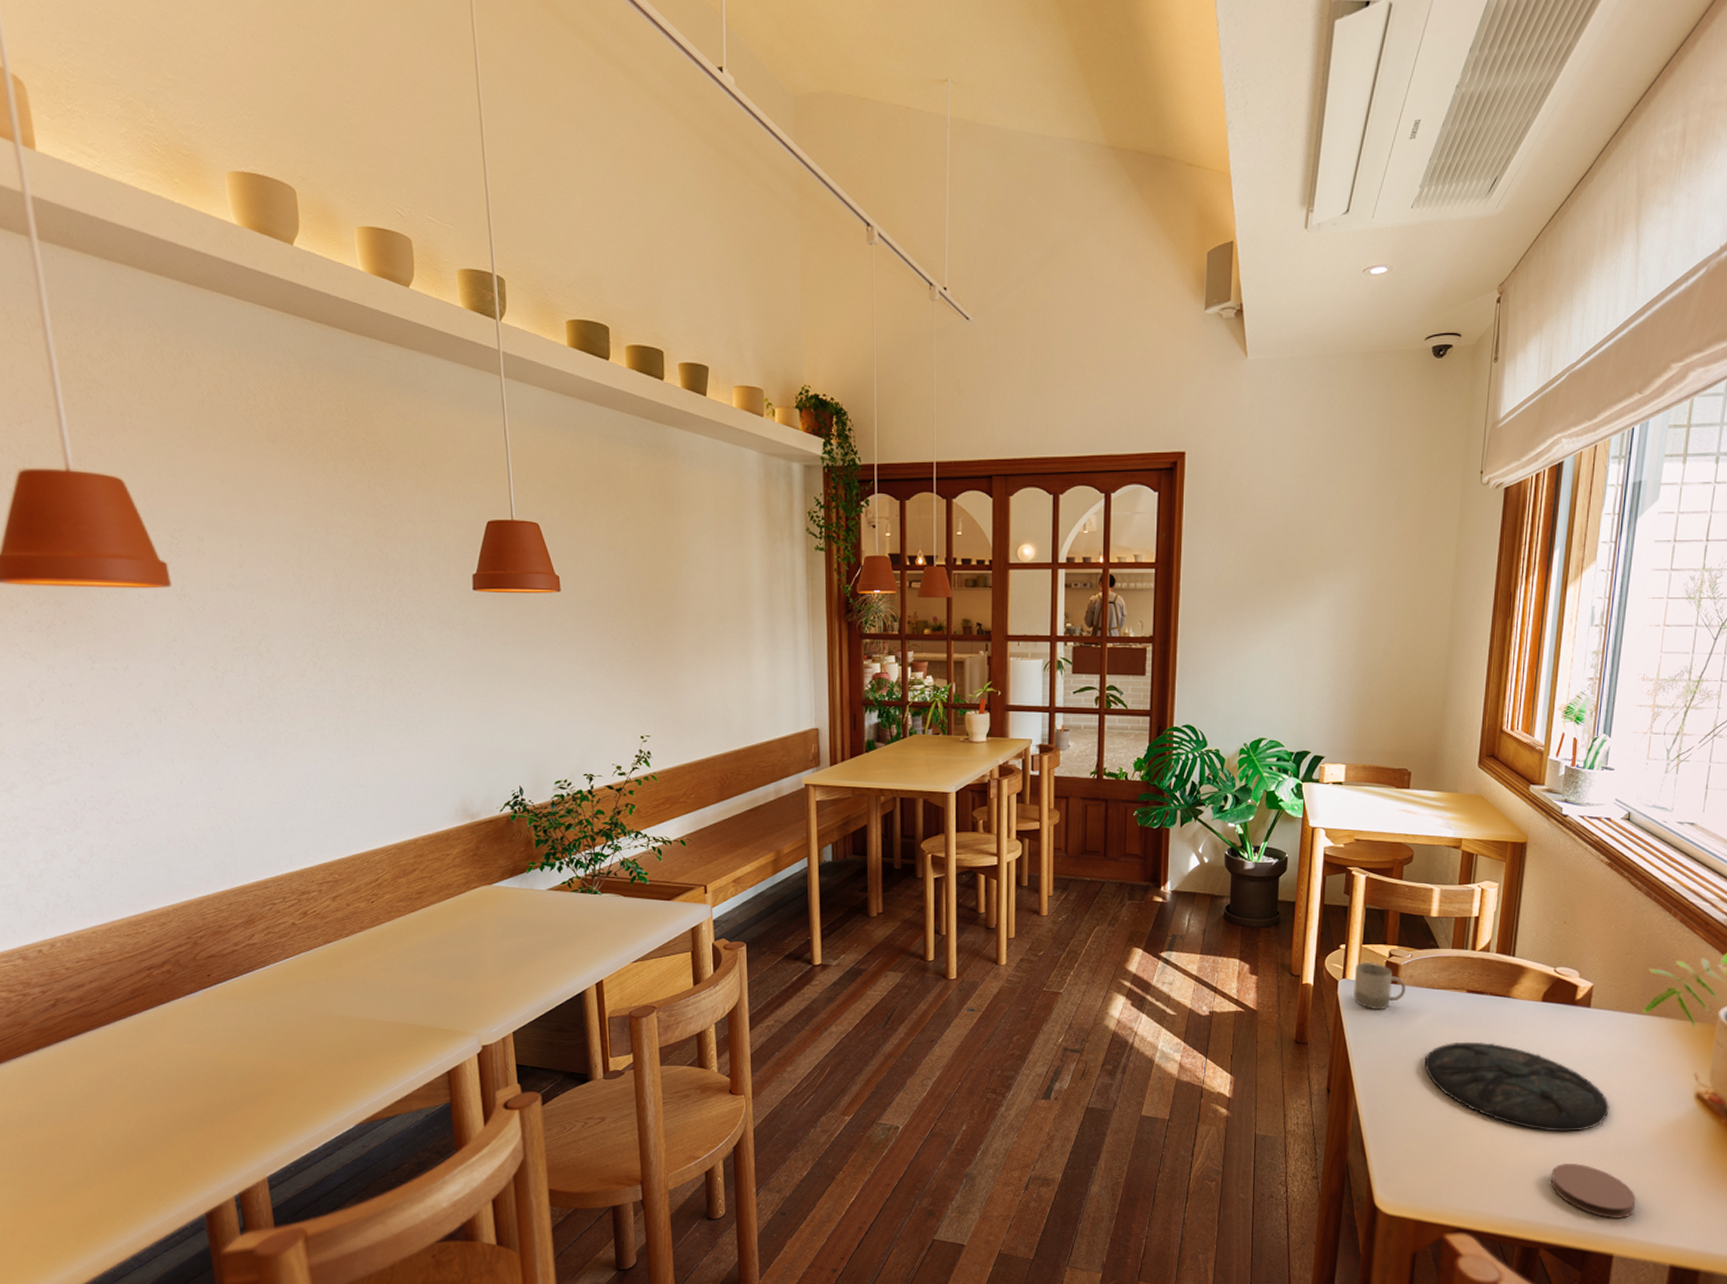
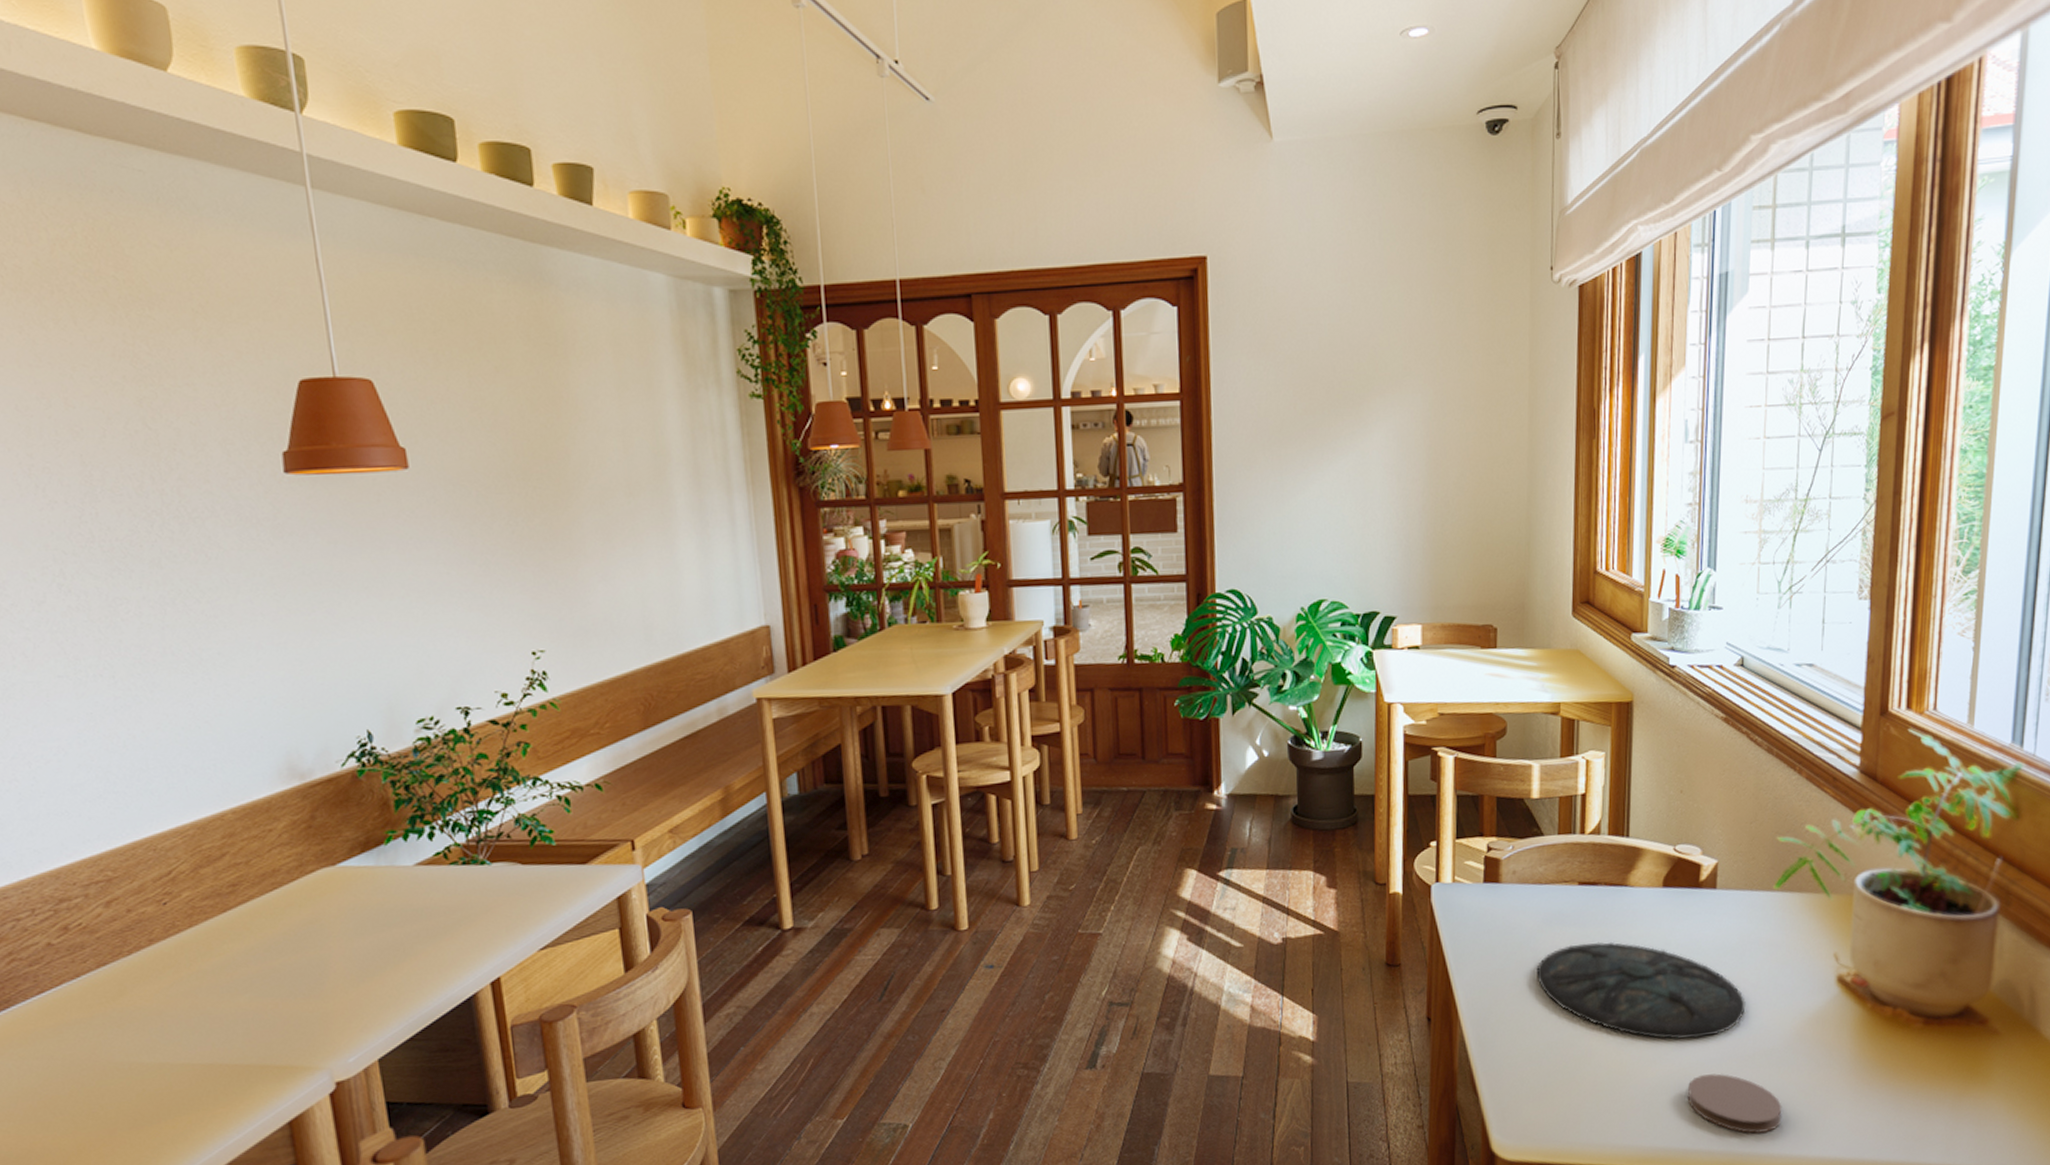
cup: present [1353,963,1407,1009] -> none [1449,859,1510,916]

